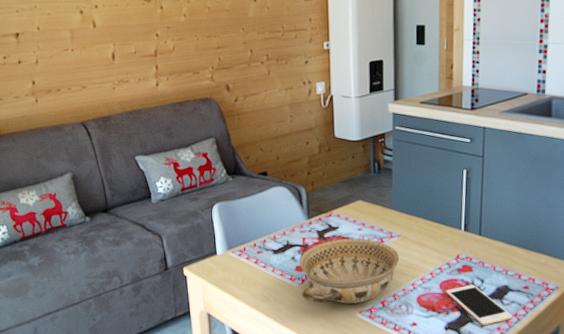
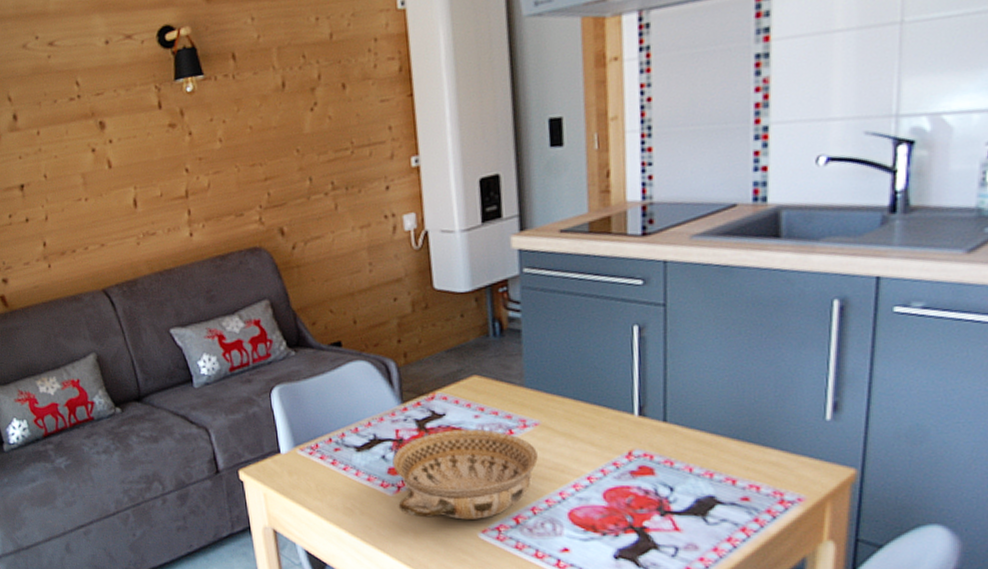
cell phone: present [446,284,513,326] -> none [613,494,724,555]

